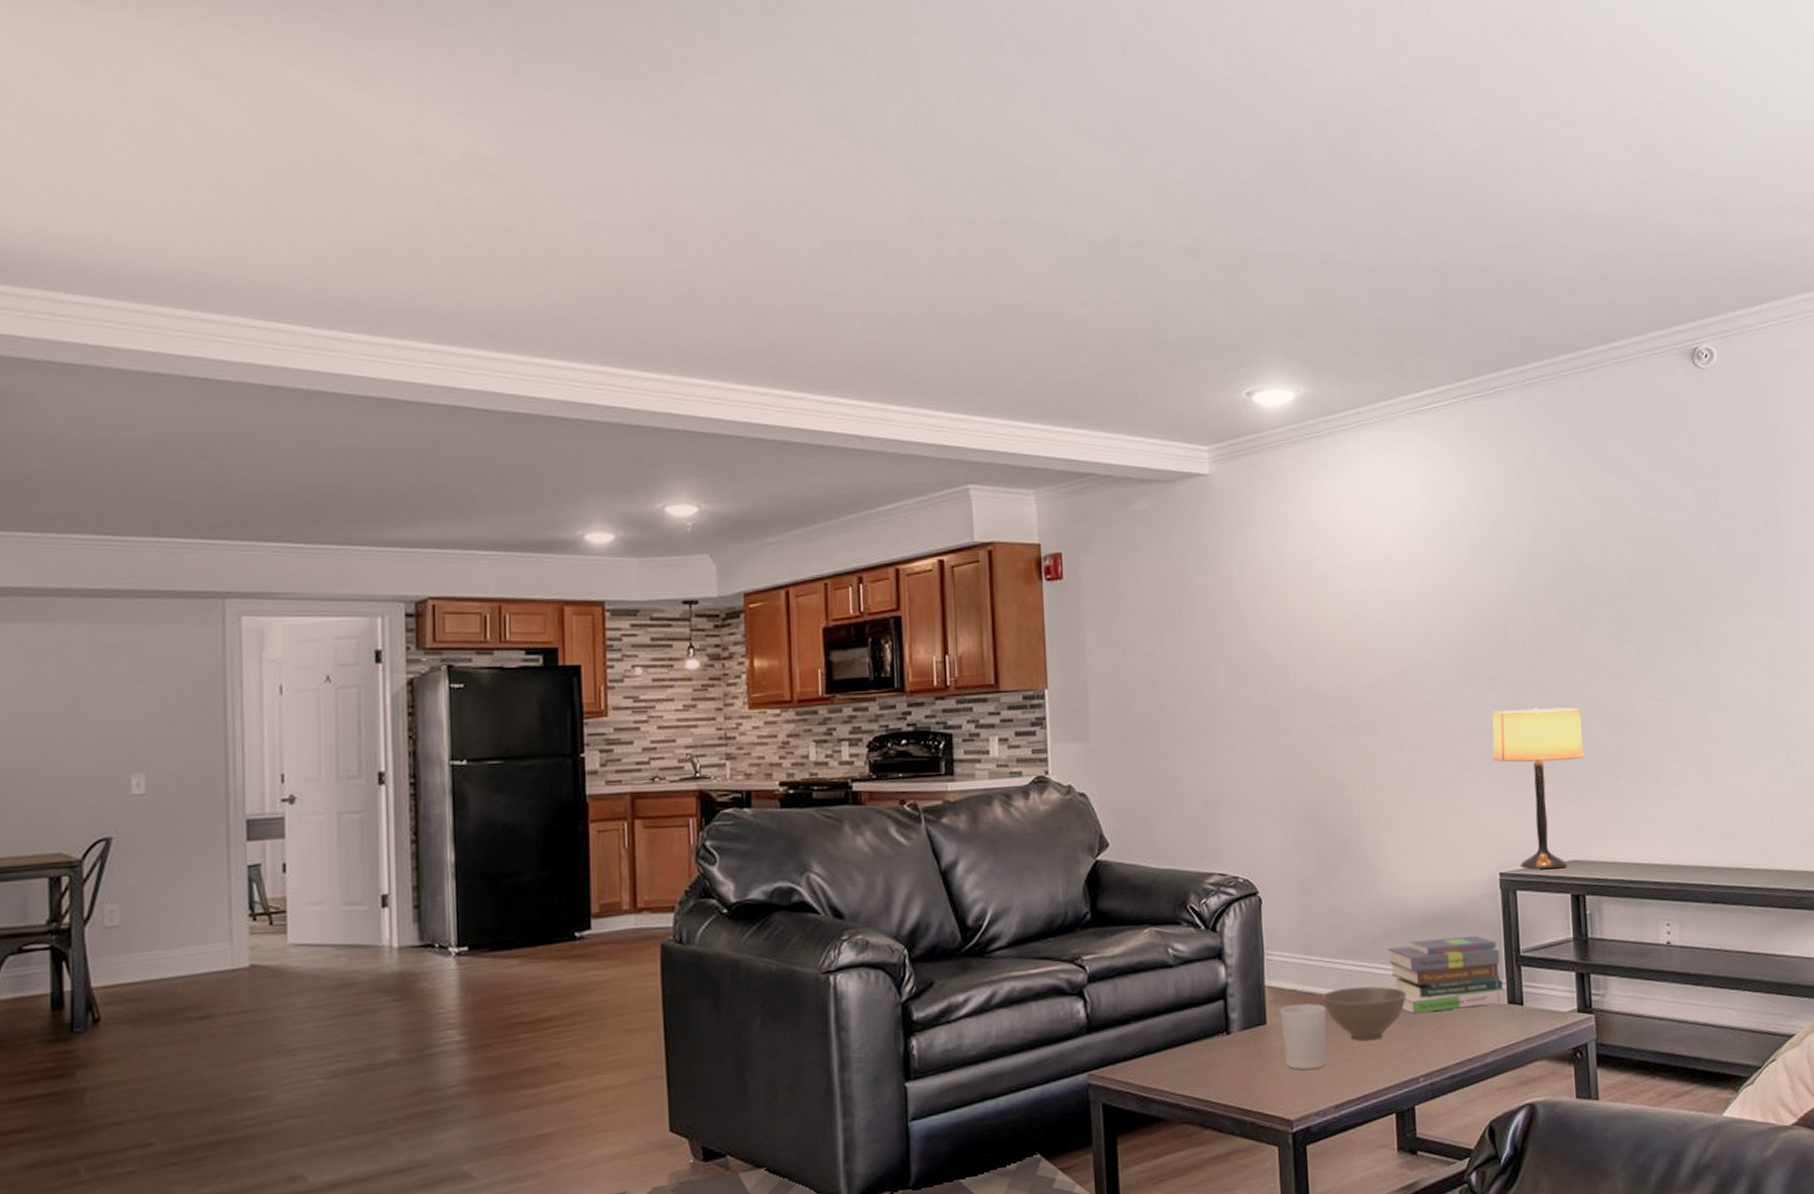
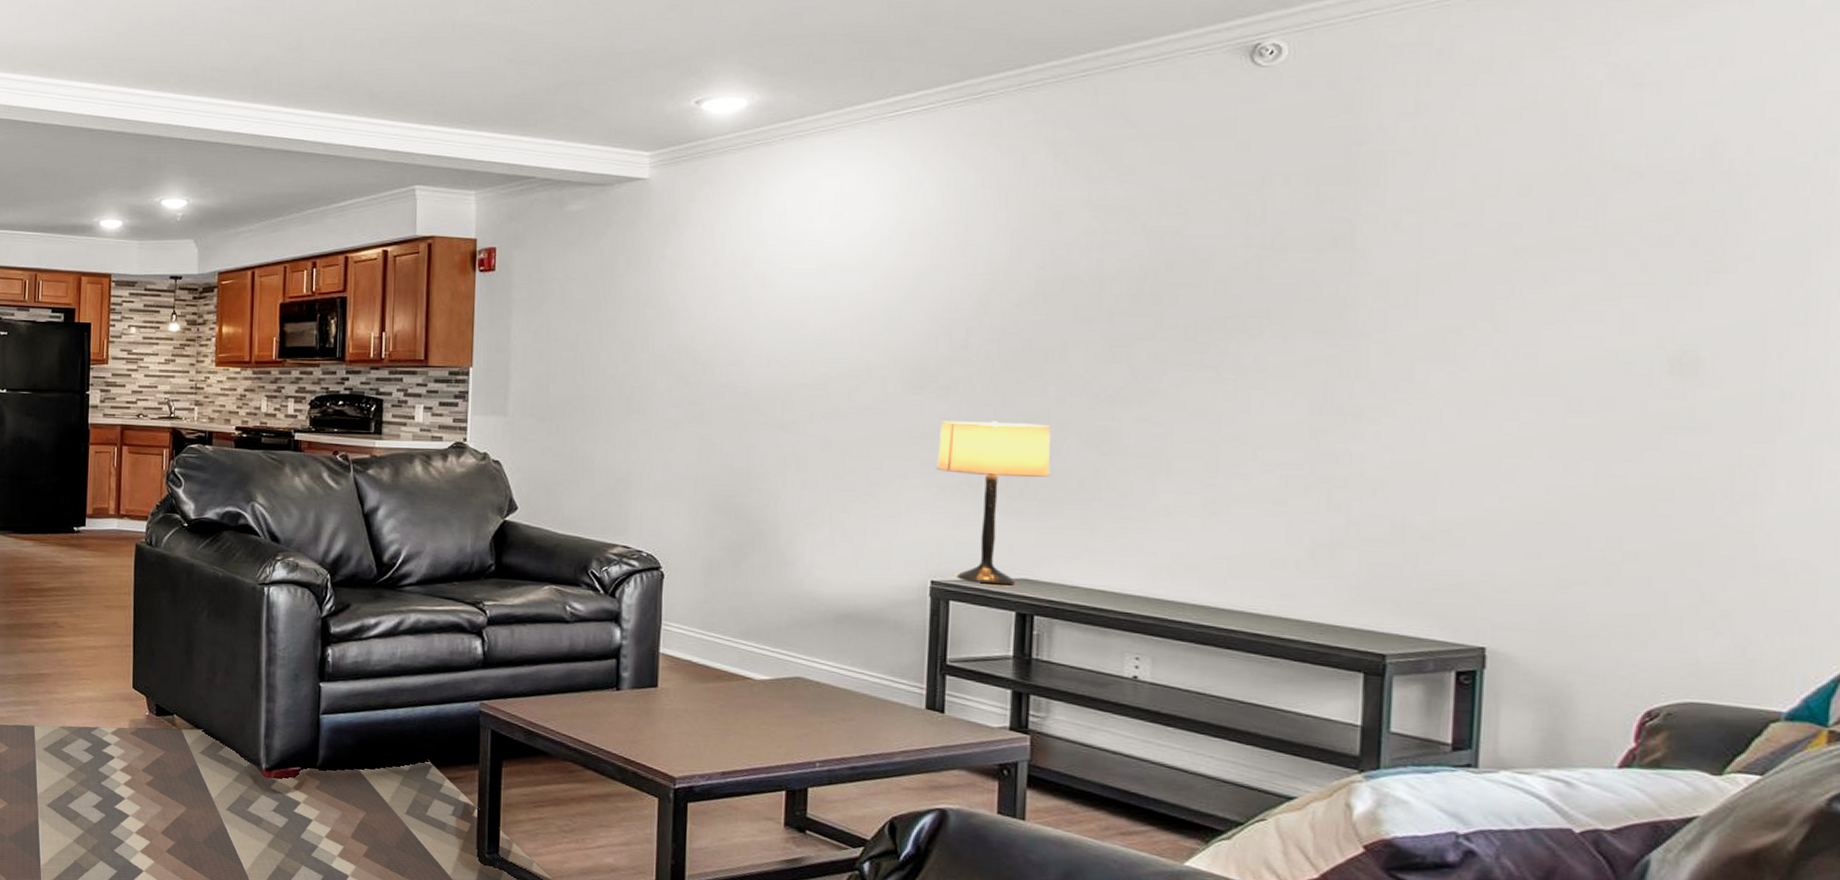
candle holder: present [1280,1003,1327,1070] -> none [672,674,721,736]
bowl: present [1321,986,1406,1042] -> none [717,666,810,720]
books: present [1388,935,1505,1014] -> none [794,634,923,708]

